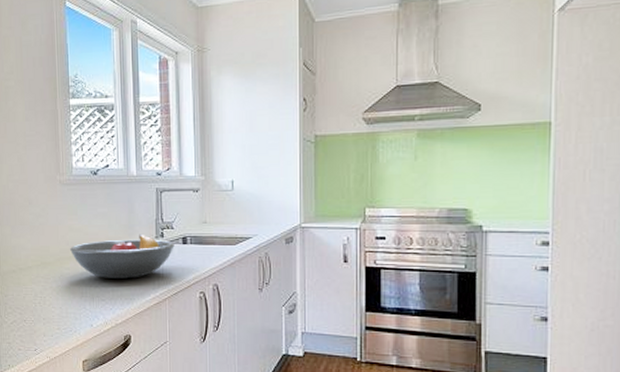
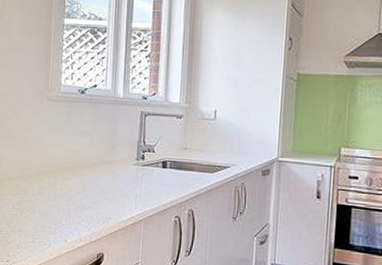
fruit bowl: present [69,234,175,279] -> none [50,154,154,198]

